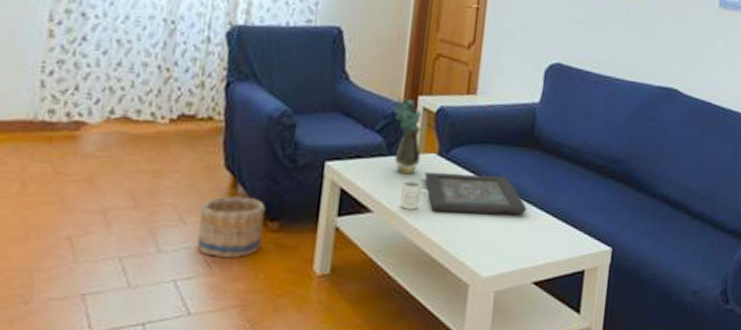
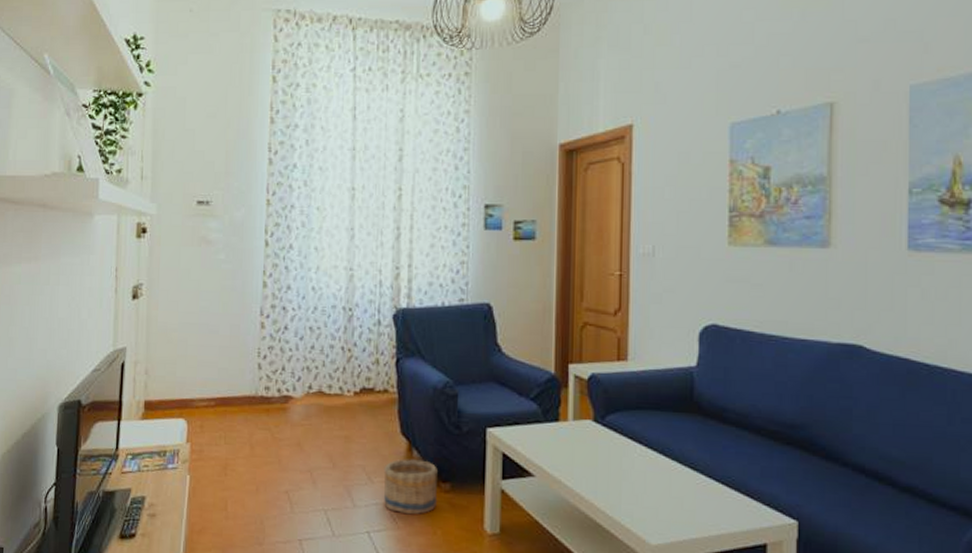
vase: present [393,96,422,175] -> none [546,365,576,441]
mug: present [399,181,429,210] -> none [559,446,588,475]
decorative tray: present [424,171,527,215] -> none [582,437,693,482]

